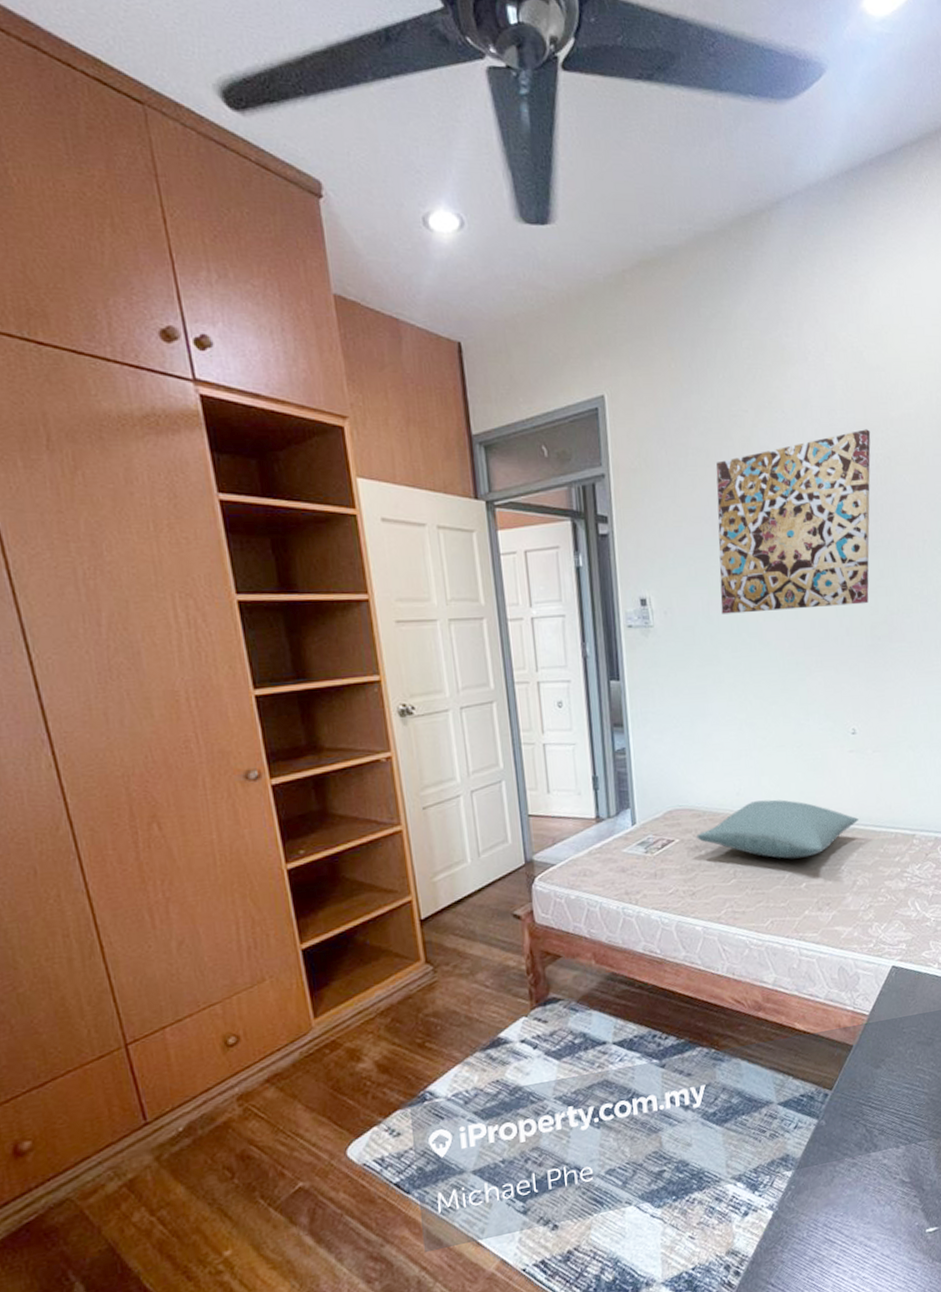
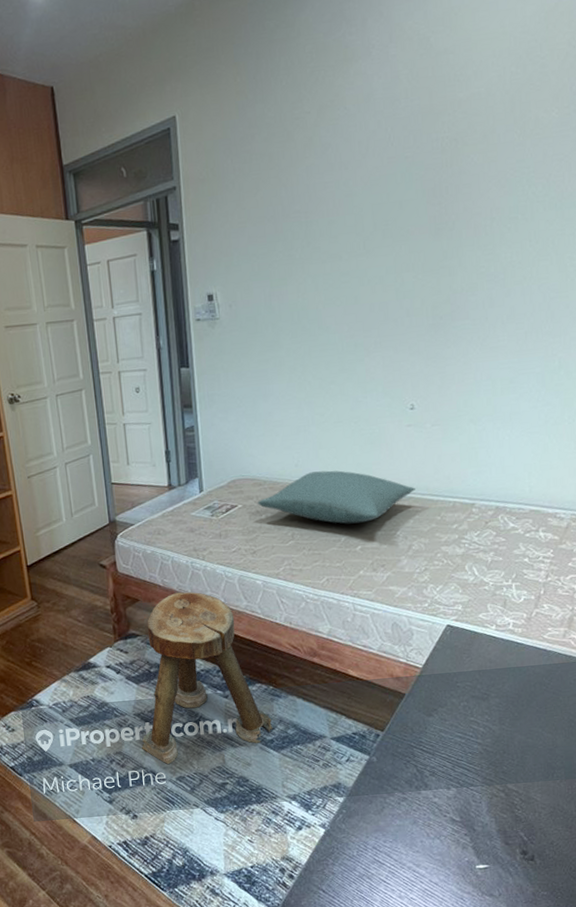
stool: none [564,943,716,1157] -> present [142,592,273,765]
wall art: present [716,429,871,614] -> none [278,114,437,304]

